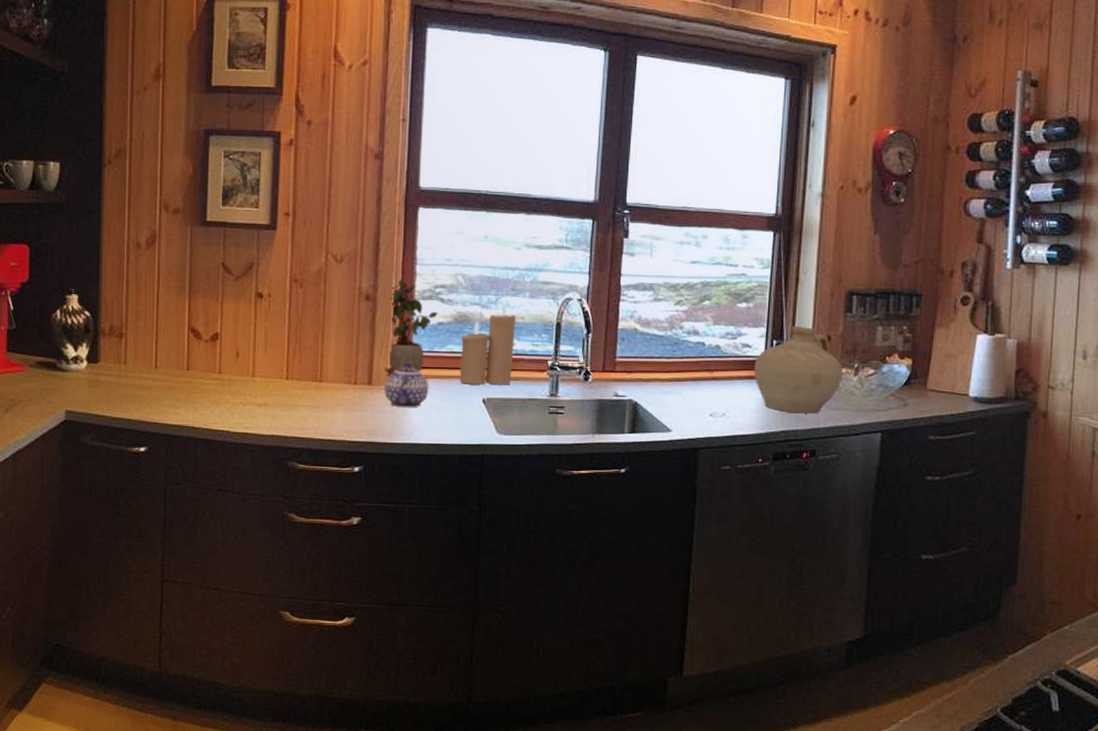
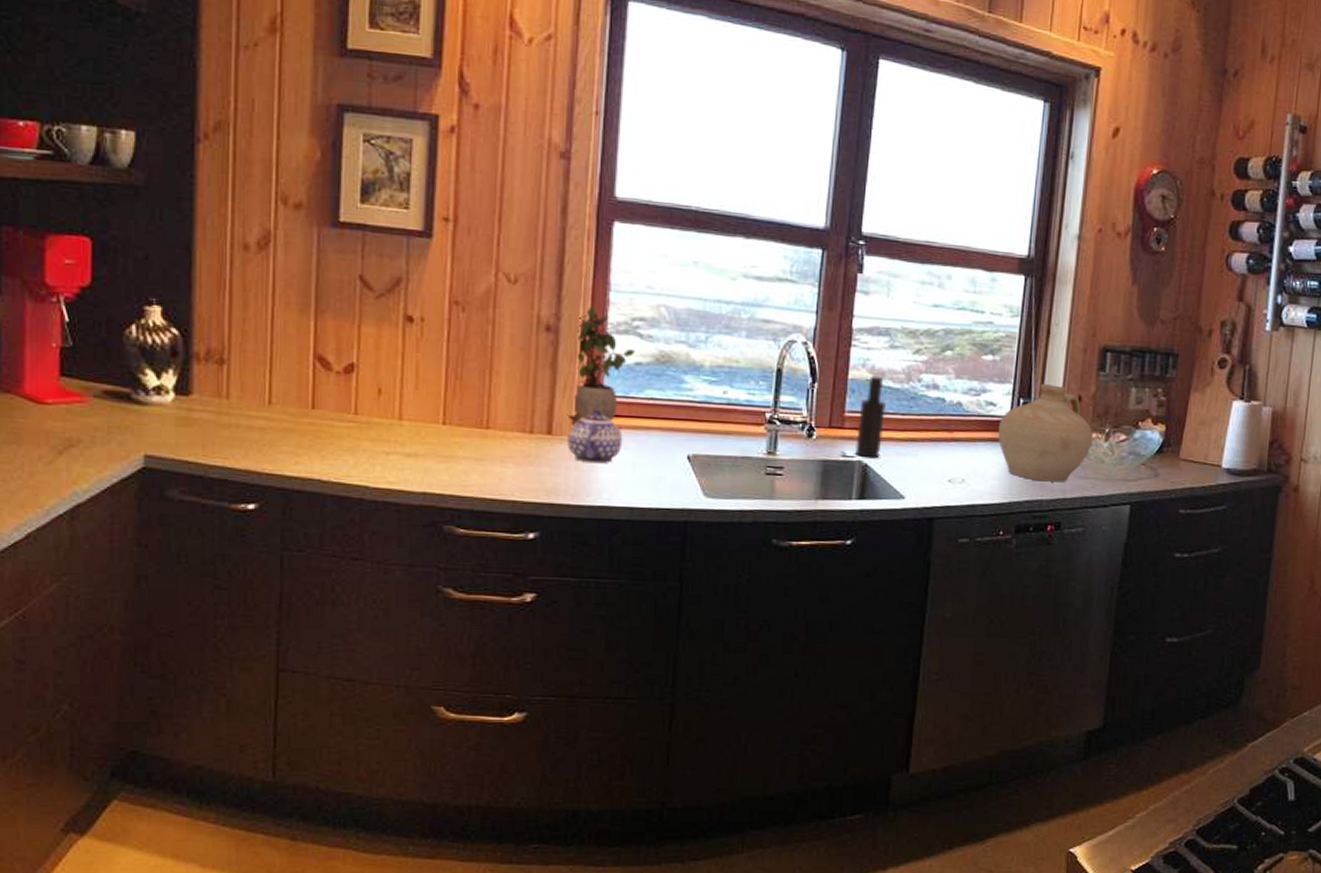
candle: present [459,305,516,385] -> none [660,345,729,440]
soap dispenser: none [626,325,653,396] -> present [855,375,887,457]

